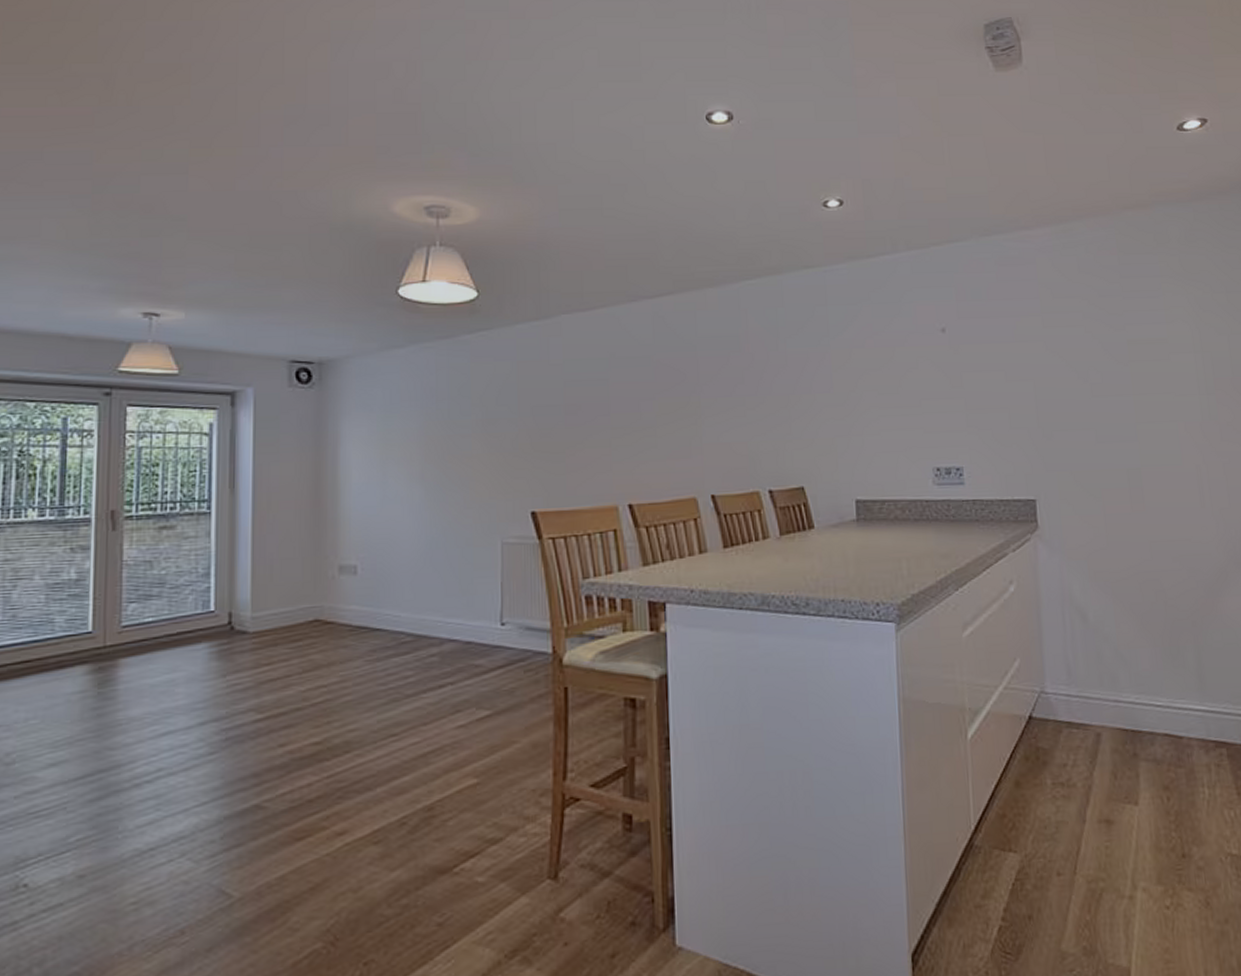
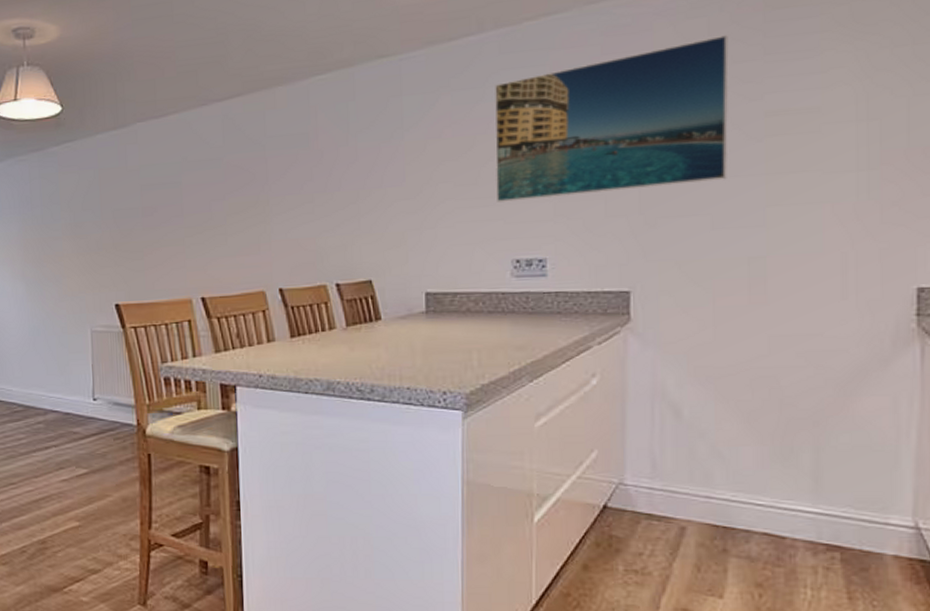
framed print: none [909,273,1104,412] -> present [494,35,729,202]

